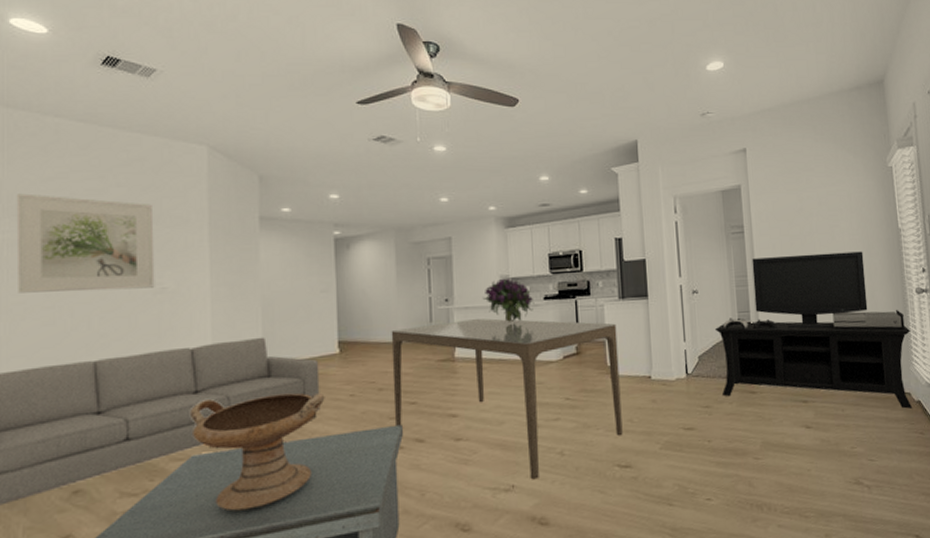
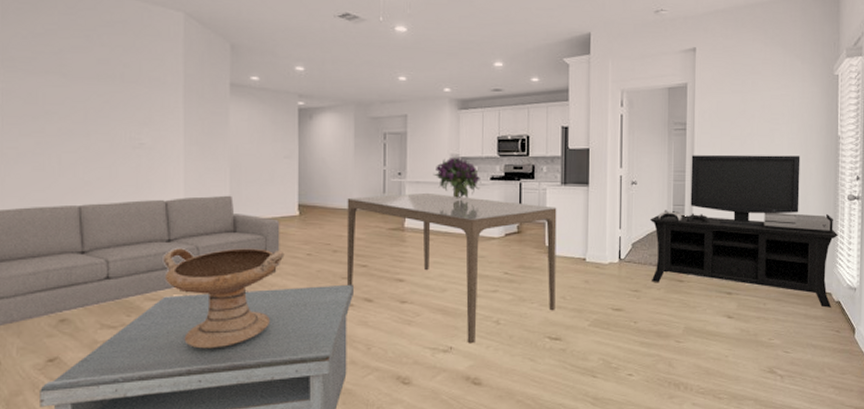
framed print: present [16,193,155,293] -> none [10,47,134,143]

